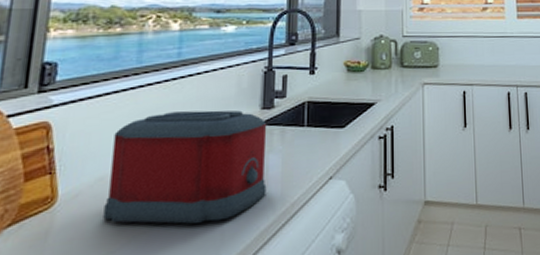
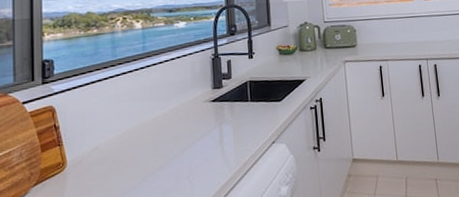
toaster: present [103,110,267,224] -> none [101,91,223,181]

